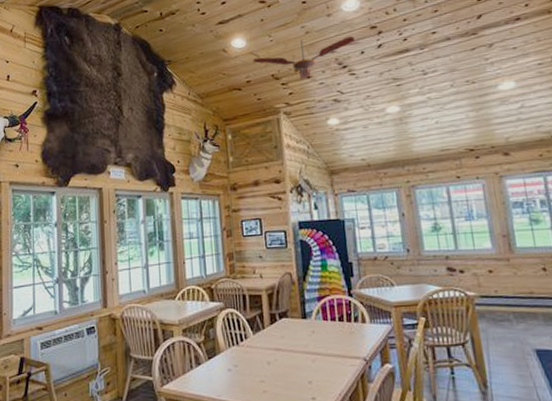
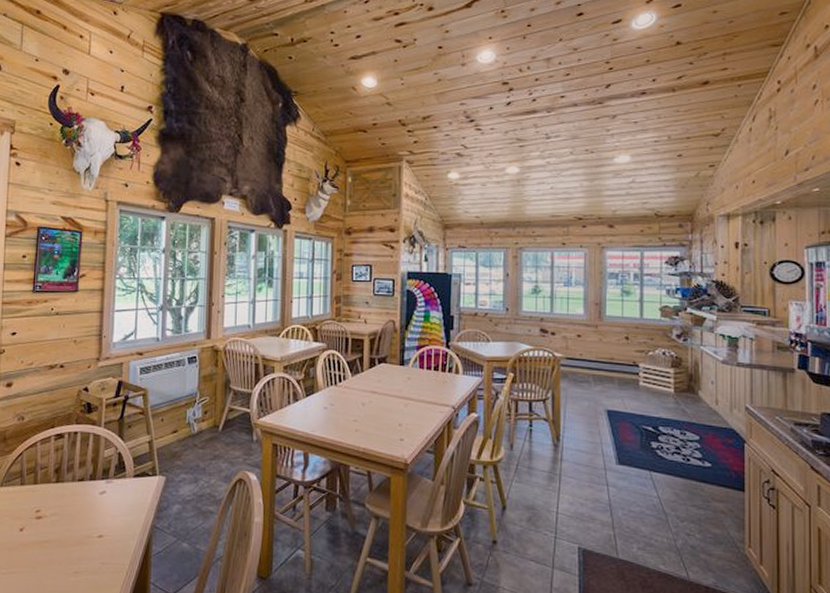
ceiling fan: present [252,36,355,80] -> none [381,86,485,129]

